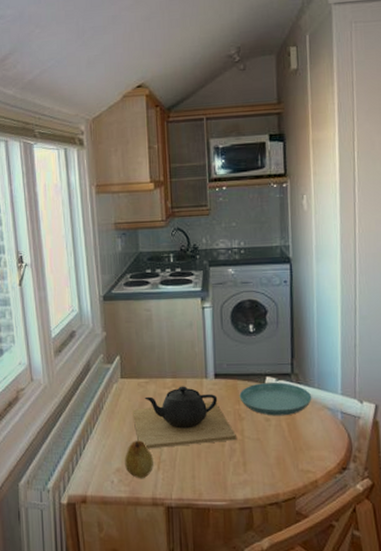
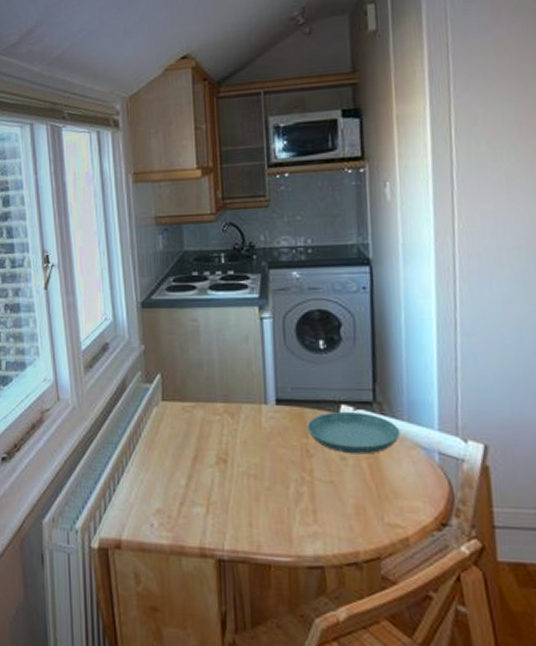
fruit: present [125,440,153,479] -> none [167,476,201,524]
teapot: present [132,386,236,449] -> none [176,412,304,488]

